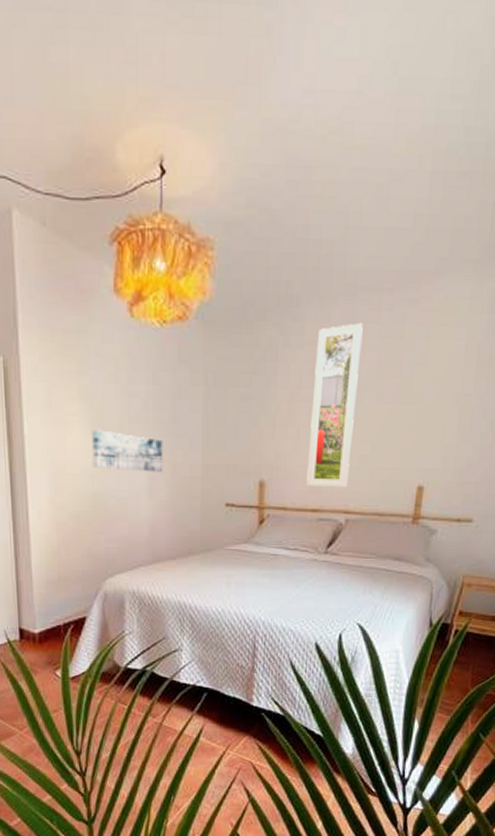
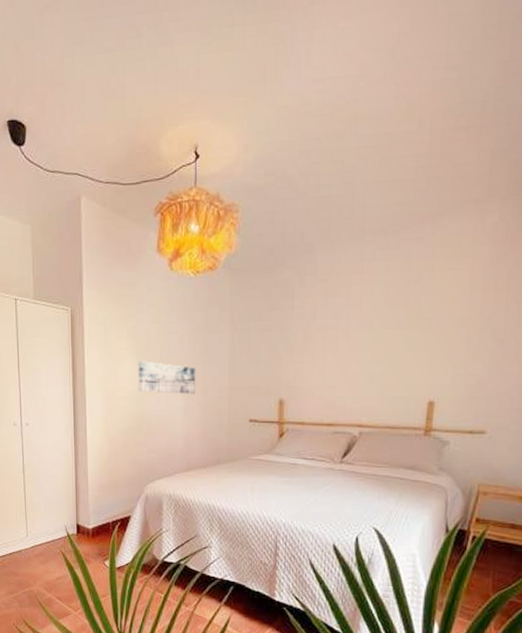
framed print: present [306,322,363,488] -> none [322,261,371,404]

